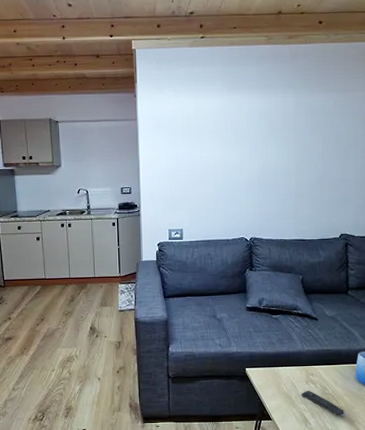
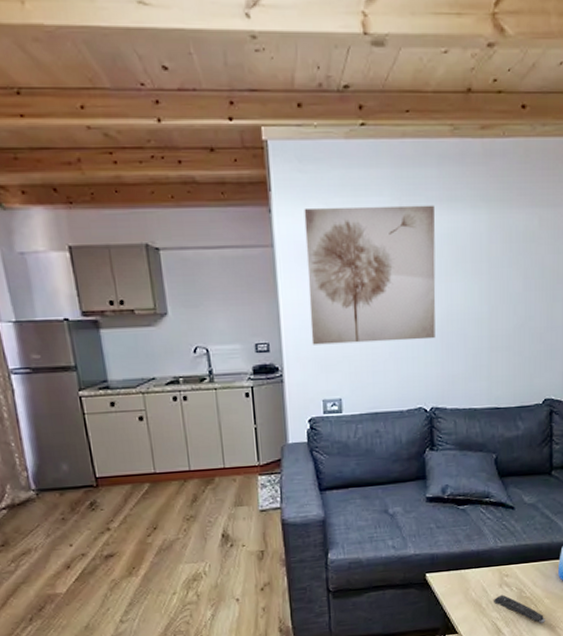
wall art: none [159,91,255,190] -> present [304,205,436,345]

